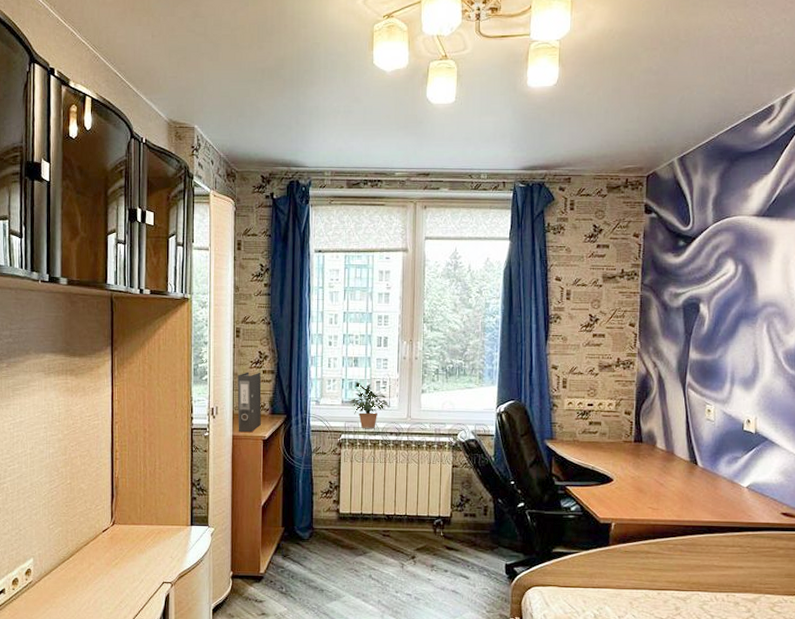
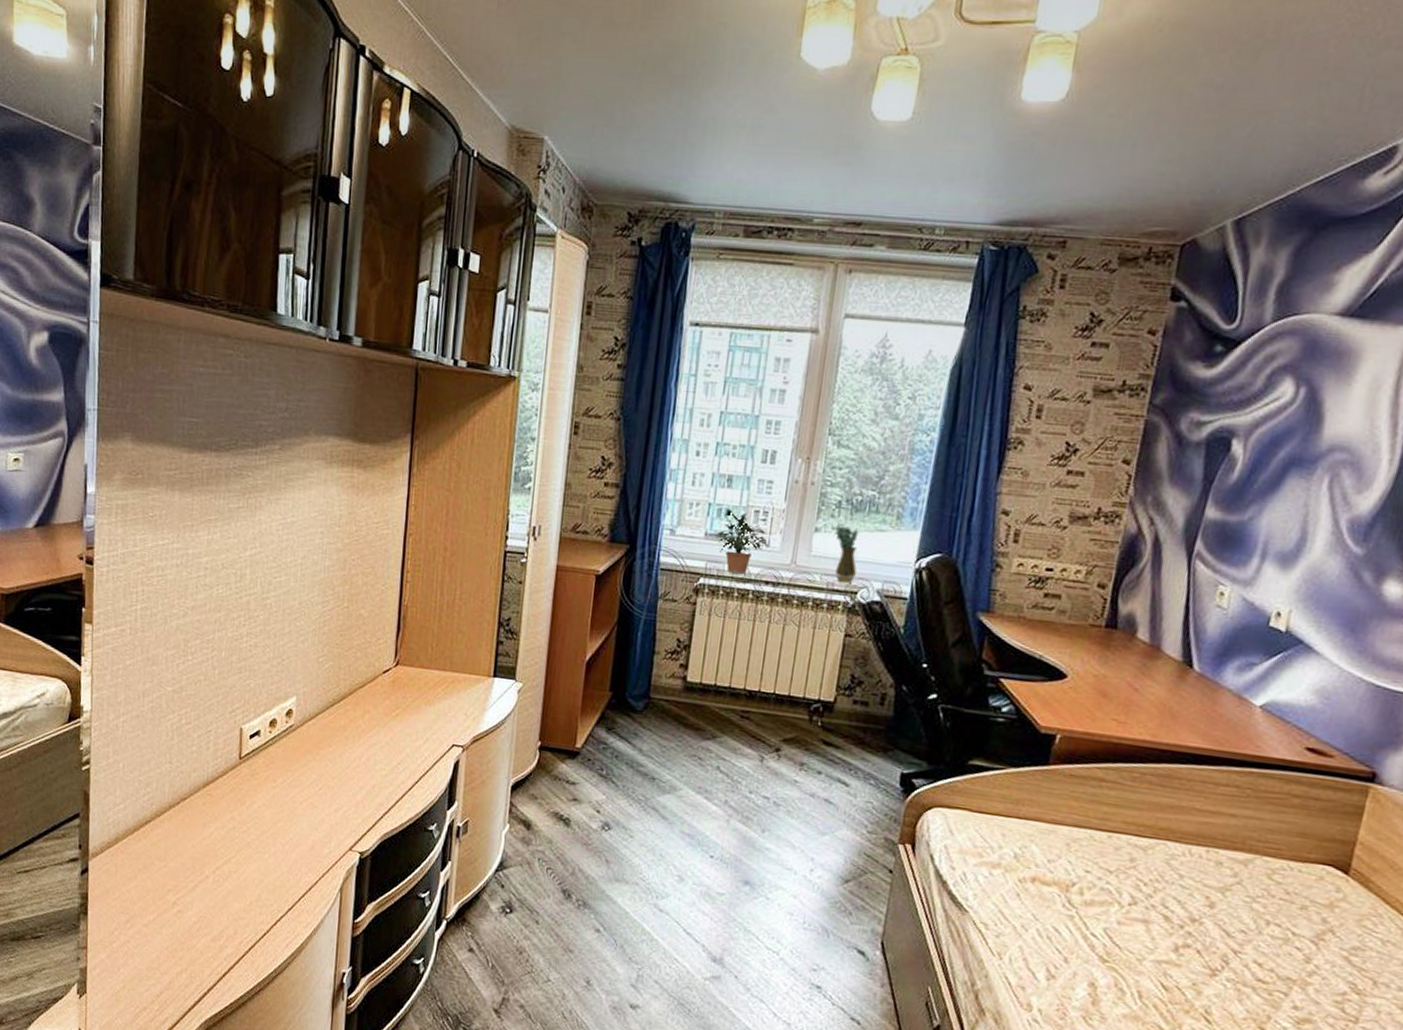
binder: present [237,372,262,433] -> none [564,482,601,564]
vase: none [436,385,455,429] -> present [835,522,859,584]

